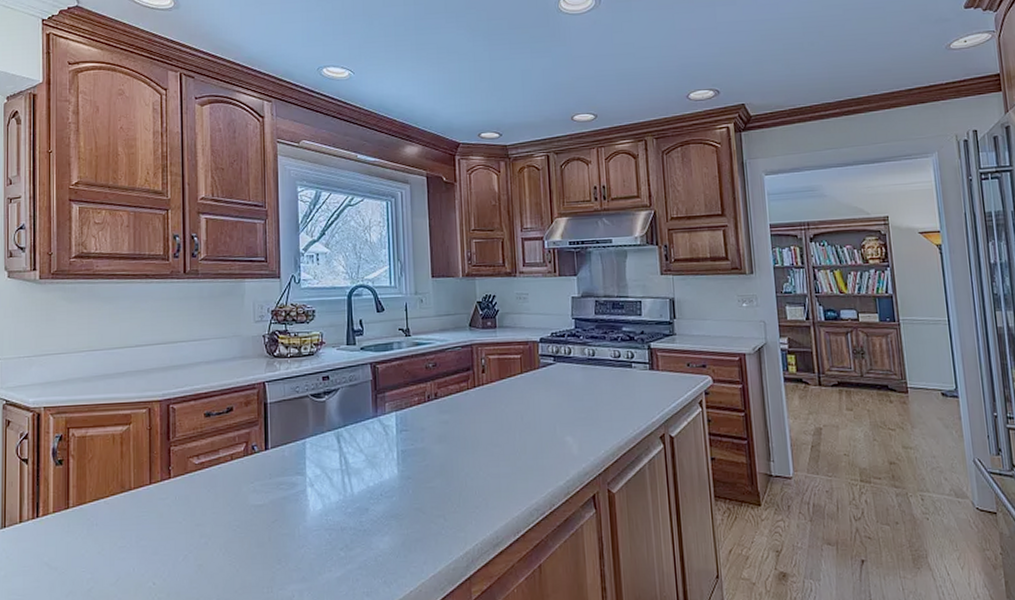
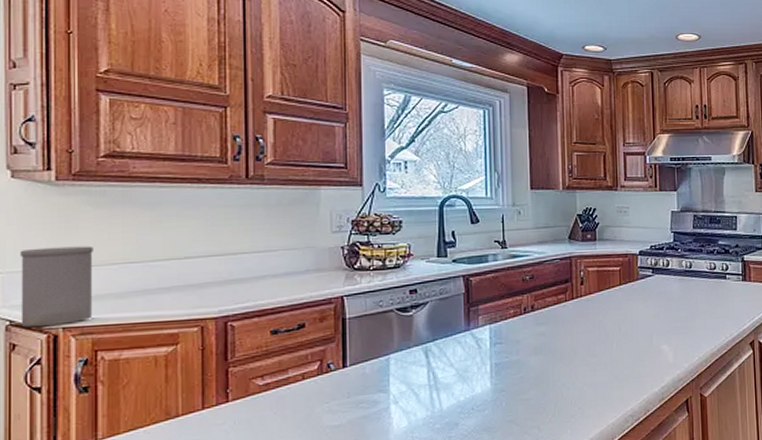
canister: none [13,335,67,407] -> present [20,246,93,328]

